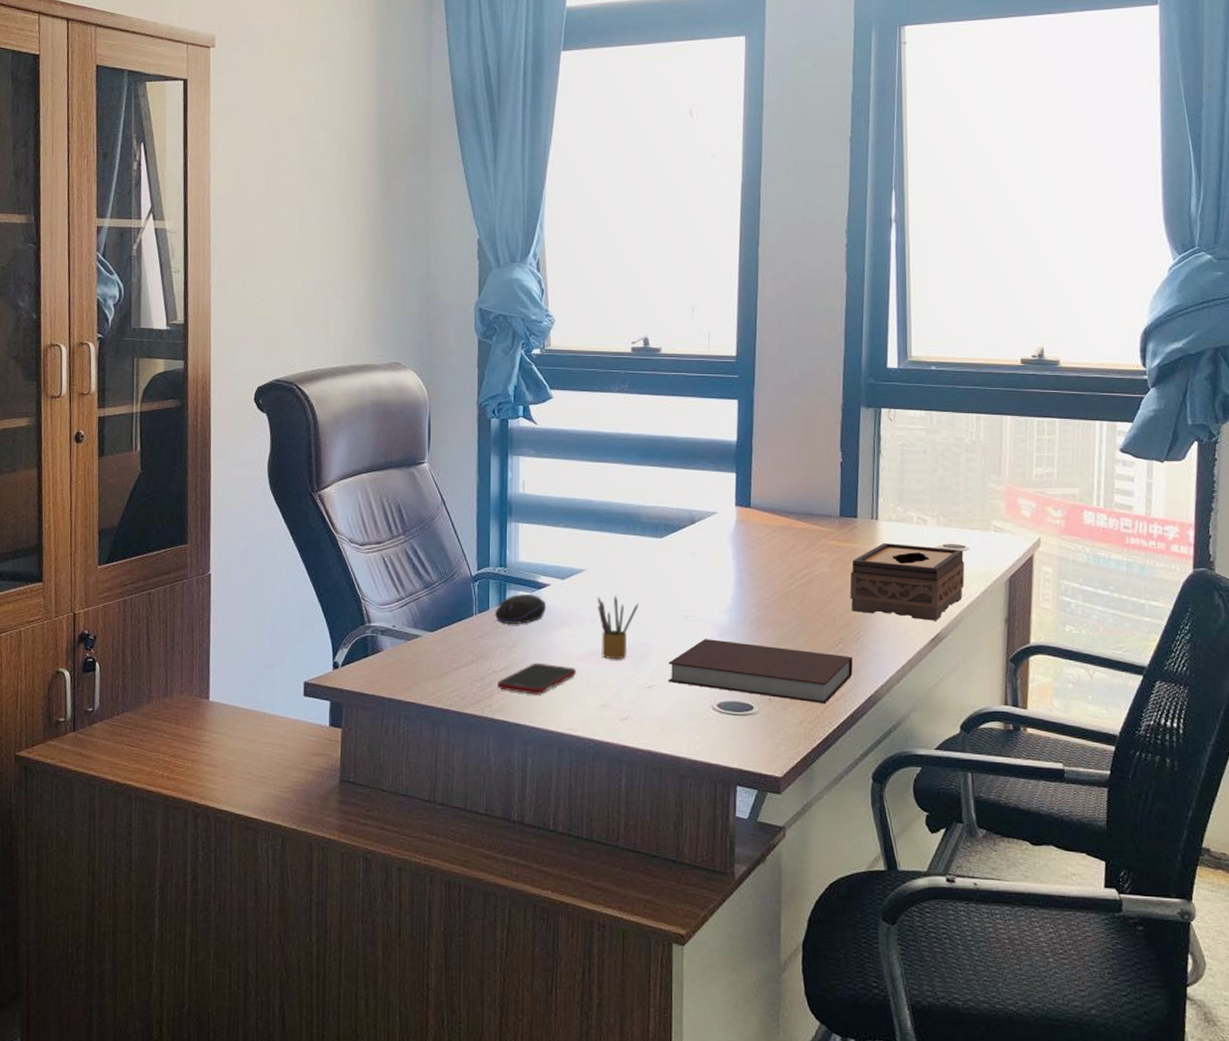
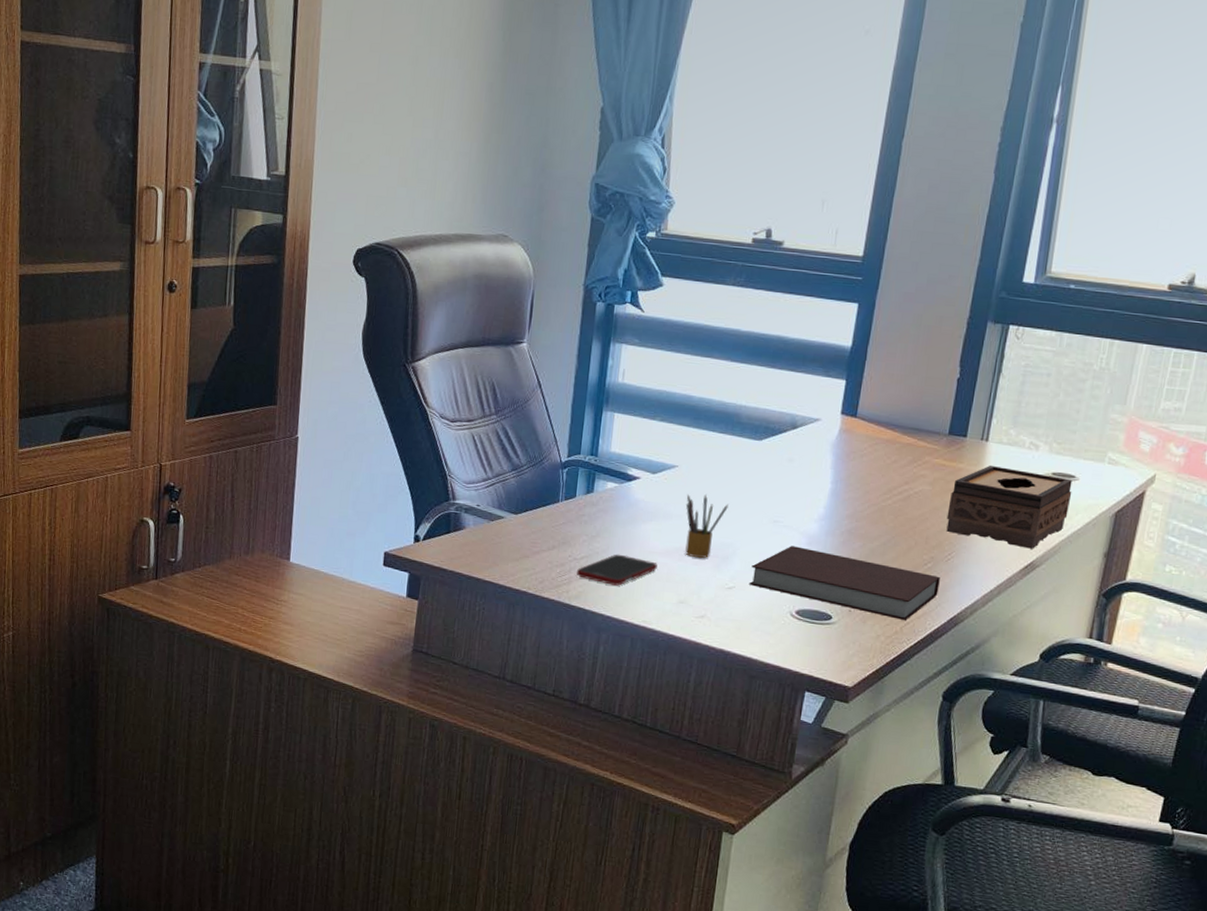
computer mouse: present [494,594,547,625] -> none [580,484,635,515]

